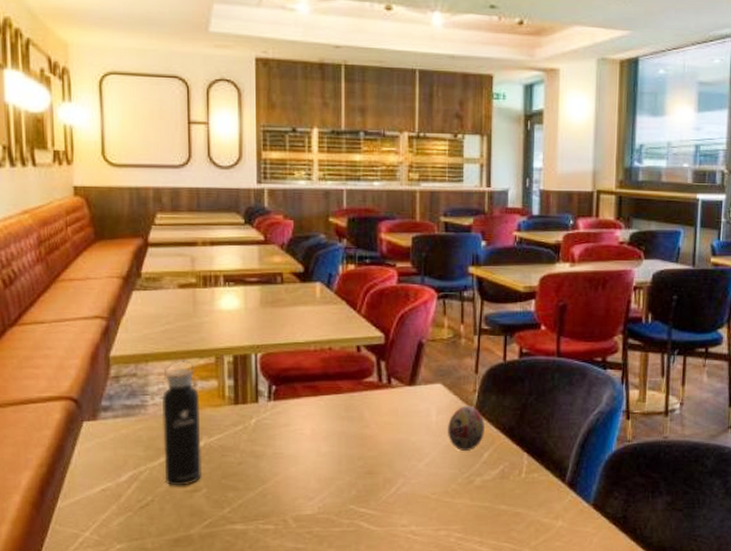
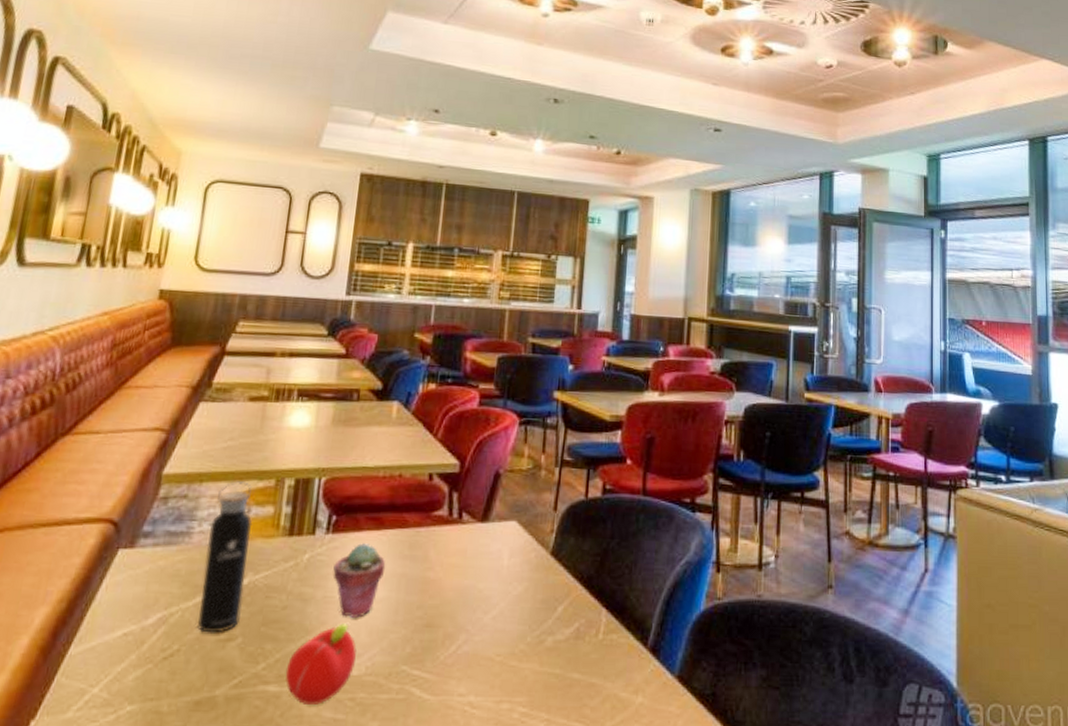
fruit: none [248,474,308,538] -> present [285,623,357,705]
potted succulent: none [279,408,326,469] -> present [332,543,386,618]
decorative egg: present [448,405,485,451] -> none [519,548,561,603]

